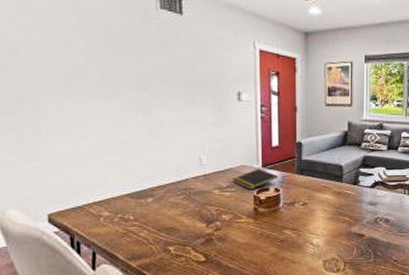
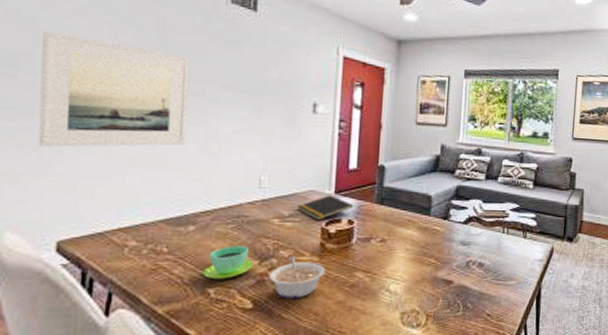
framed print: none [11,43,137,139] -> present [38,31,190,147]
cup: none [163,212,203,240] -> present [203,245,254,280]
legume: none [215,219,259,253] -> present [268,256,325,299]

